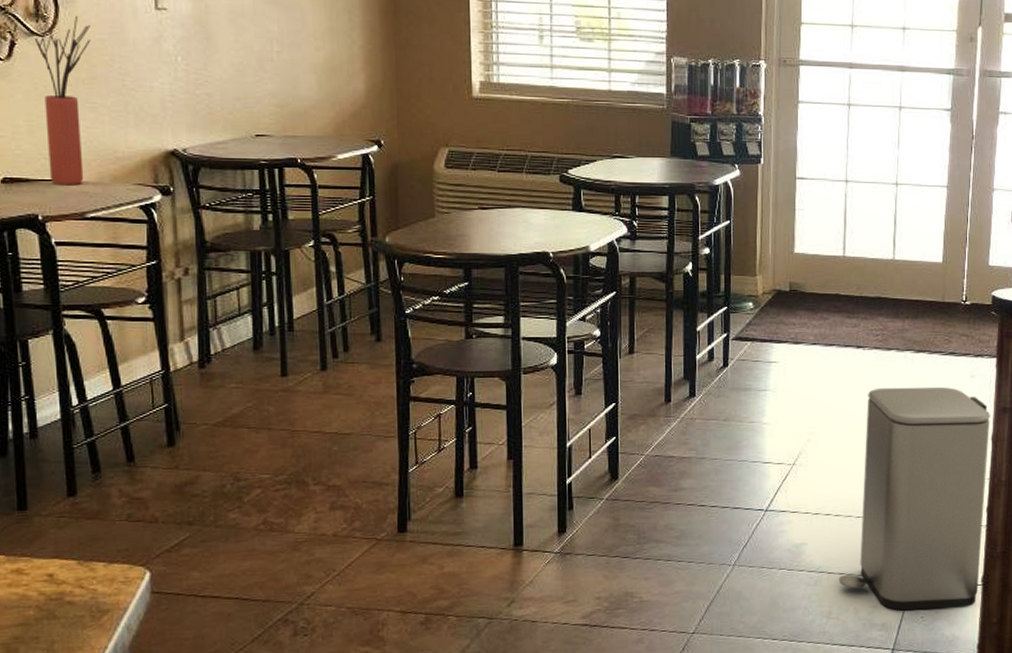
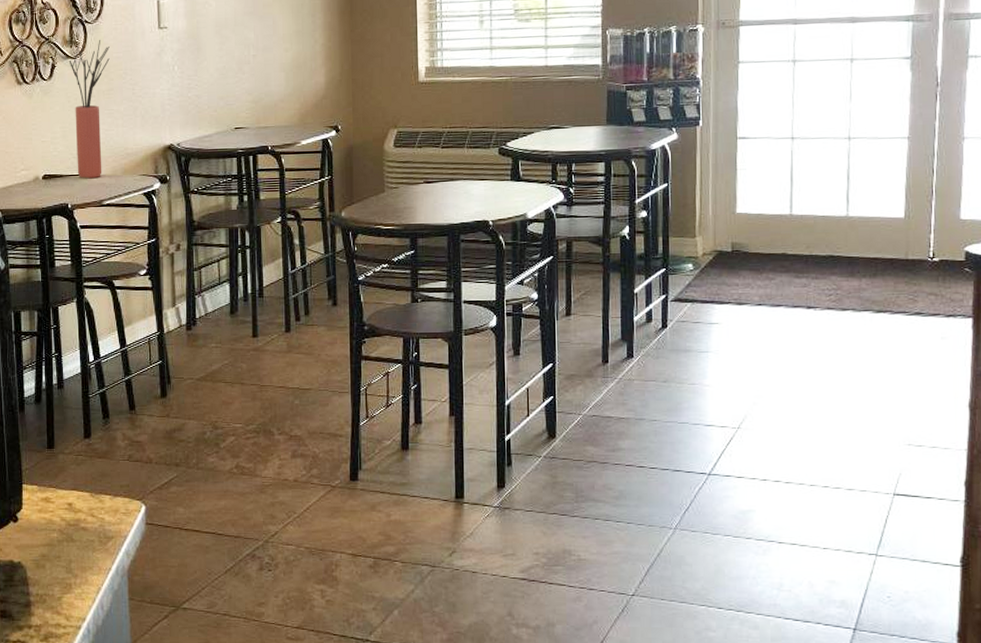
pedal bin: present [838,386,990,611] -> none [790,349,967,589]

